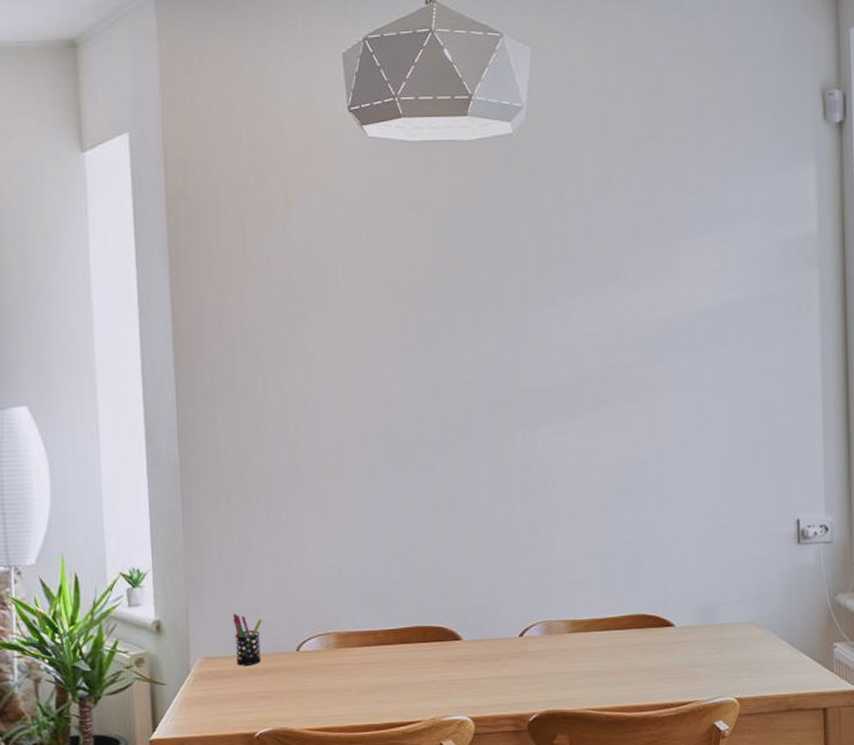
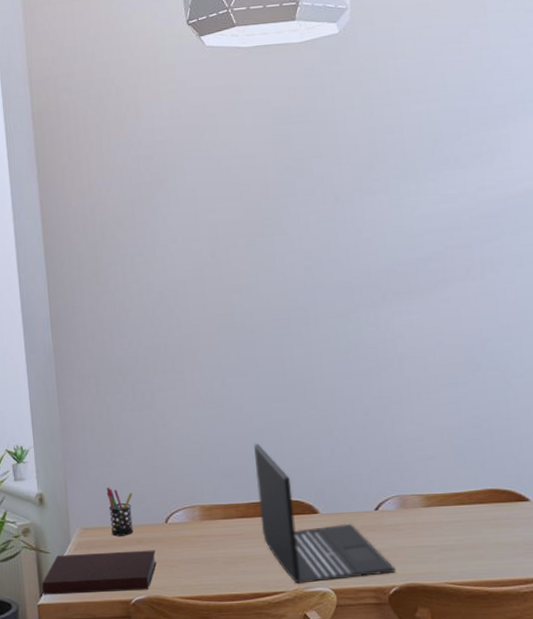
notebook: none [156,680,286,730] -> present [42,550,157,595]
laptop: none [397,566,537,713] -> present [254,443,396,584]

